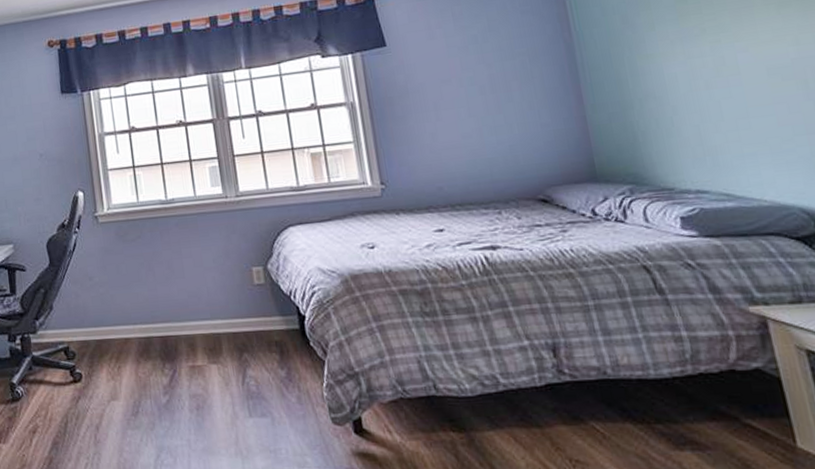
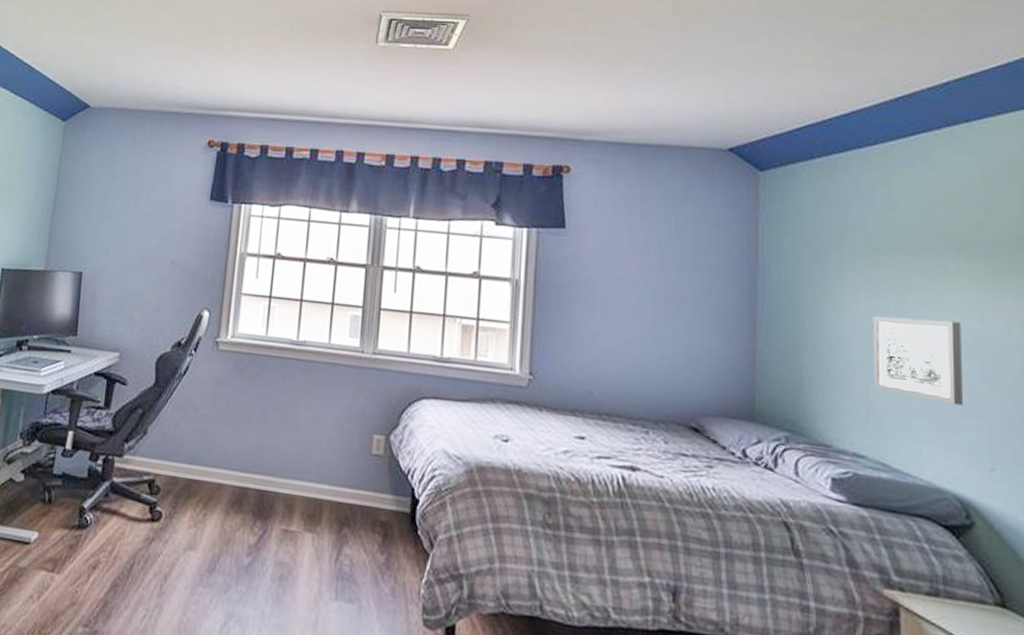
wall art: none [690,49,793,129] -> present [872,316,963,406]

